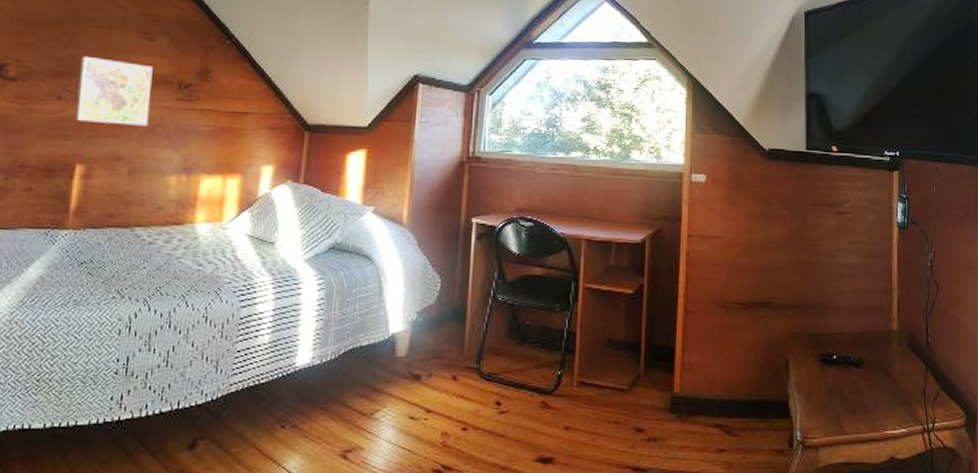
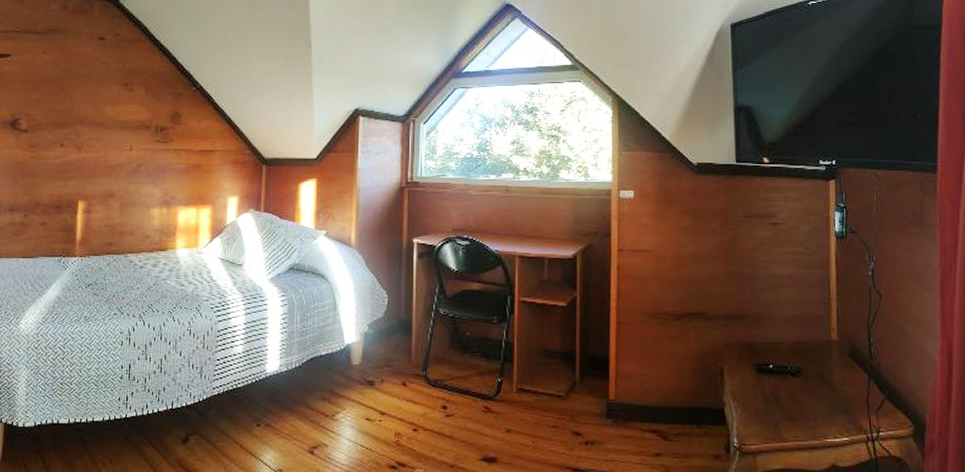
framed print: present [74,55,153,126] -> none [74,107,134,166]

